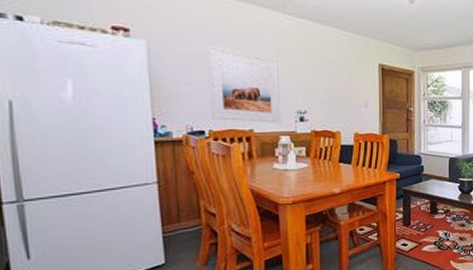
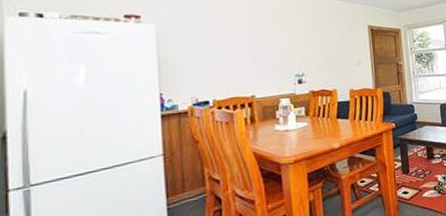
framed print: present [206,45,281,123] -> none [211,23,281,89]

